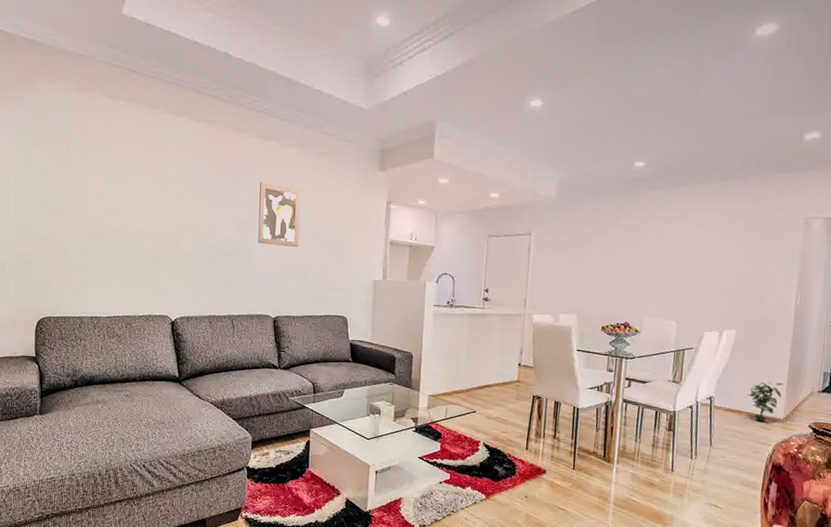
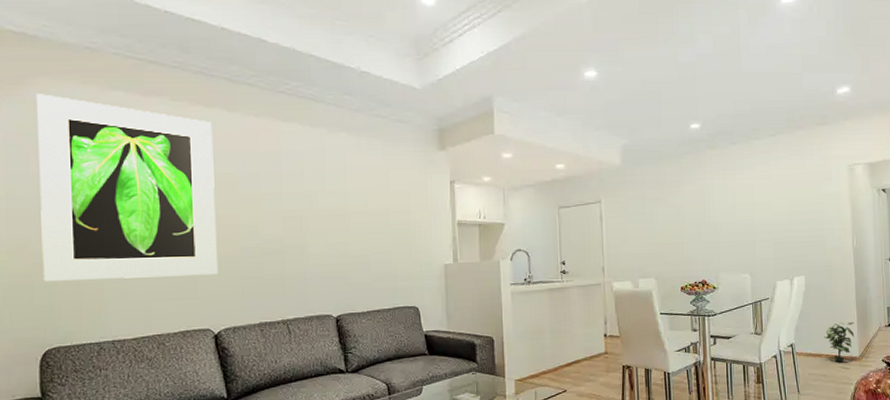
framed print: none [40,95,181,269] -> present [35,94,219,281]
wall art: present [258,182,301,248] -> none [309,171,358,238]

